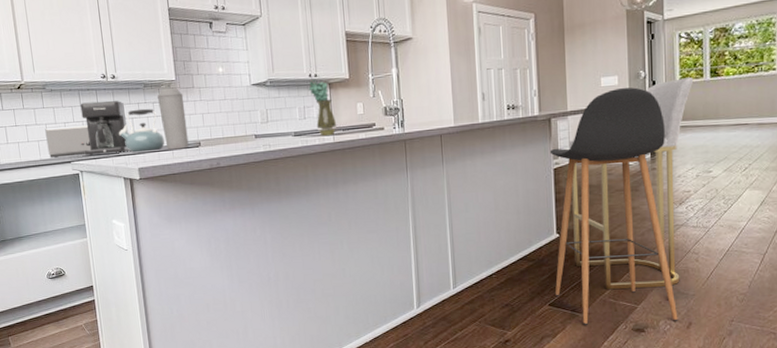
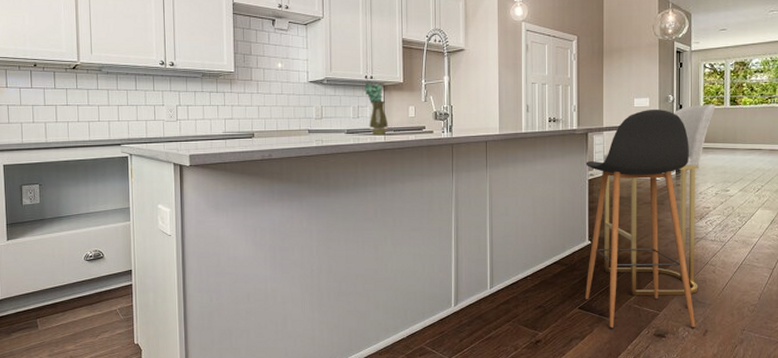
toaster: present [45,125,92,159] -> none [97,108,143,140]
coffee maker: present [80,100,130,156] -> none [135,87,182,140]
kettle: present [119,108,165,153] -> none [173,97,219,139]
canister: present [157,83,189,150] -> none [214,74,242,139]

